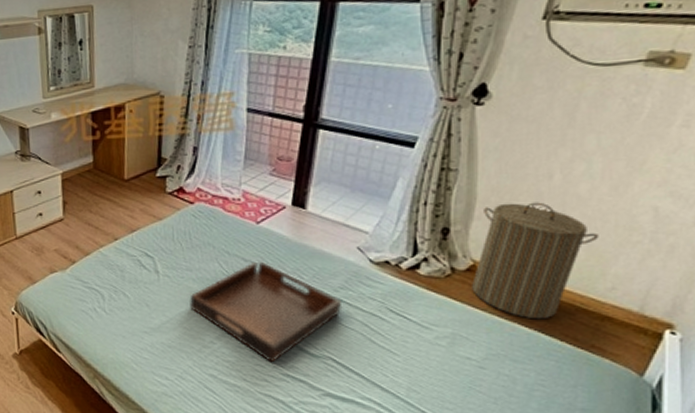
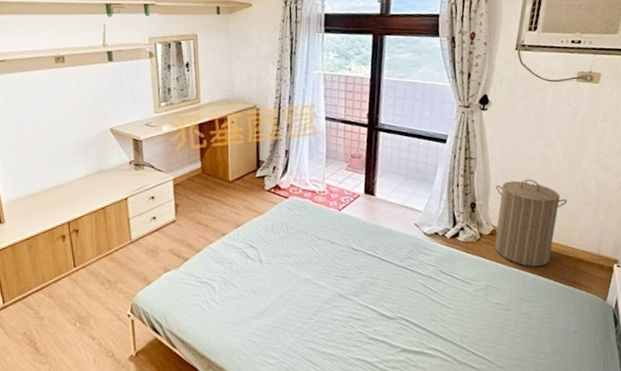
serving tray: present [190,261,343,363] -> none [289,242,408,330]

